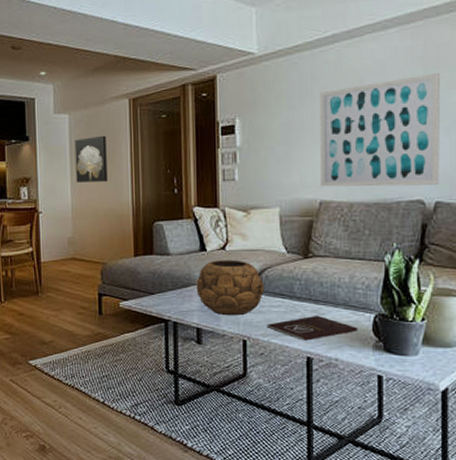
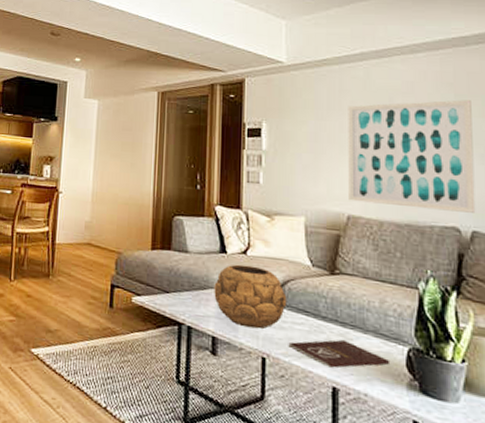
wall art: present [74,135,108,183] -> none [99,123,133,169]

